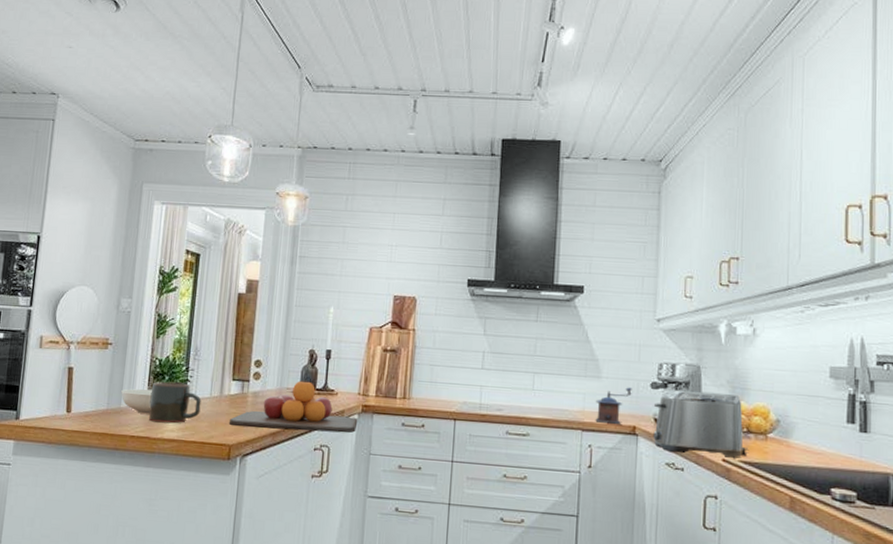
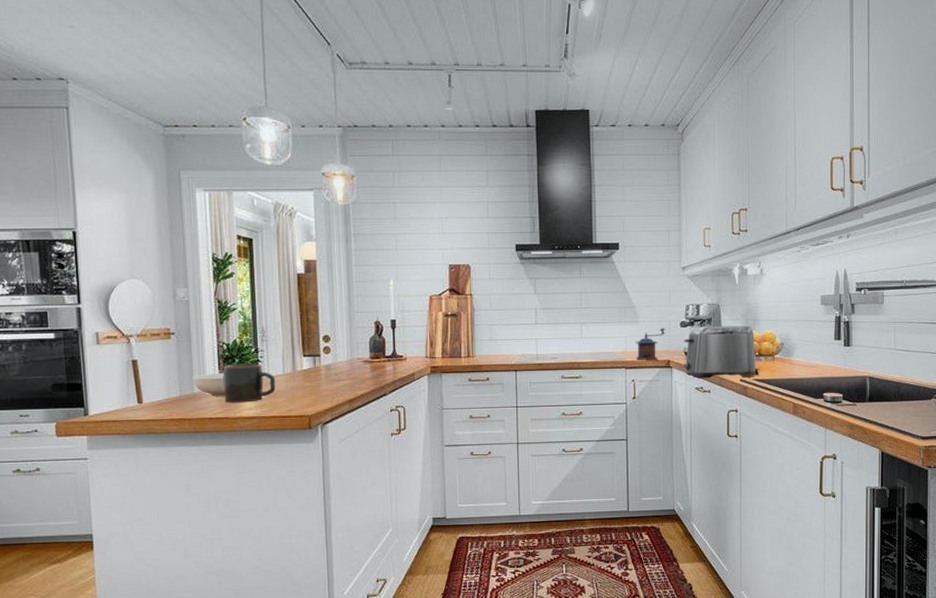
chopping board: present [229,381,358,434] -> none [306,350,428,398]

